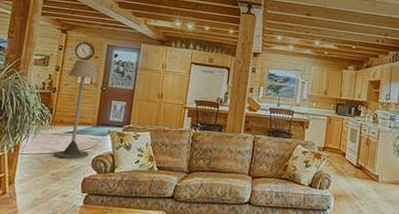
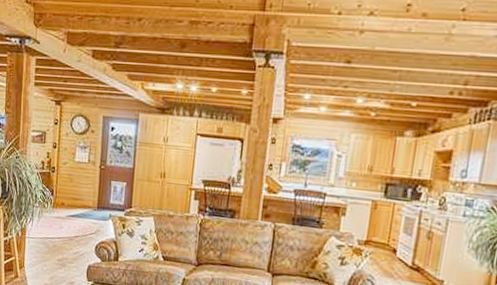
floor lamp: present [53,59,98,159] -> none [57,134,95,245]

